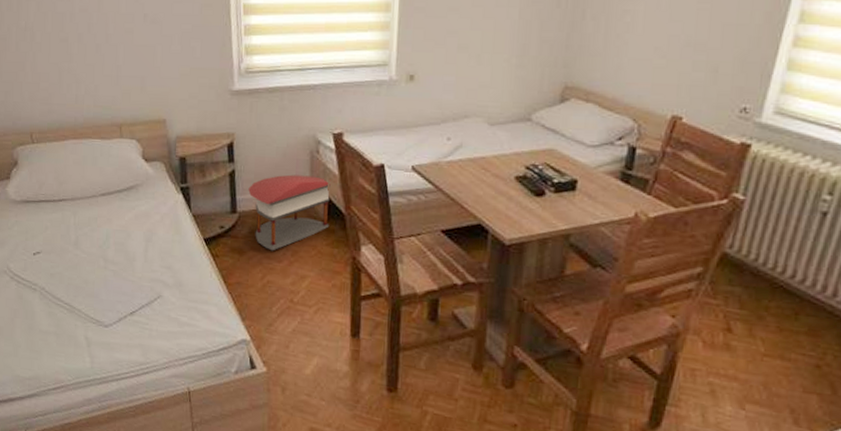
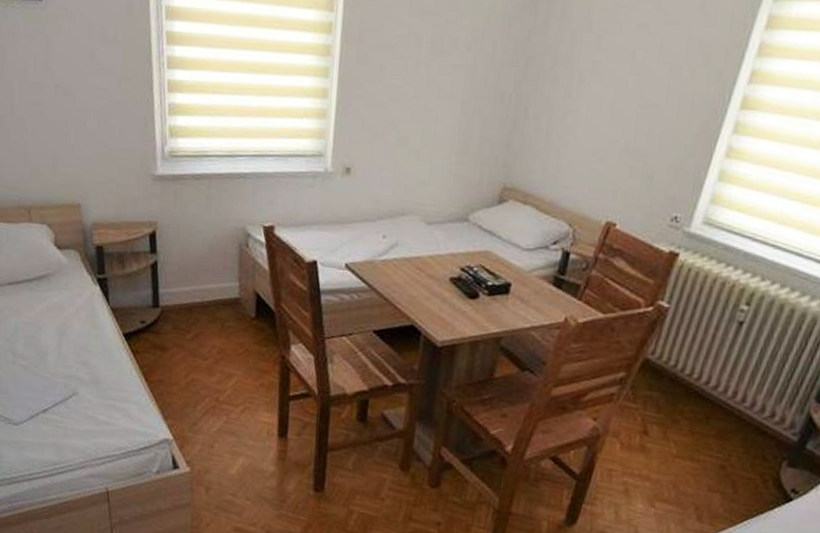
side table: present [248,174,331,251] -> none [172,268,260,348]

